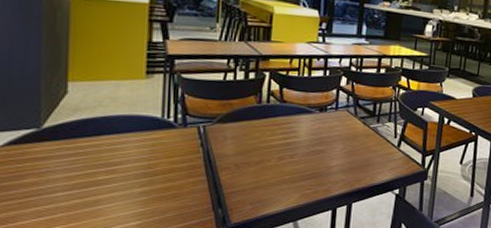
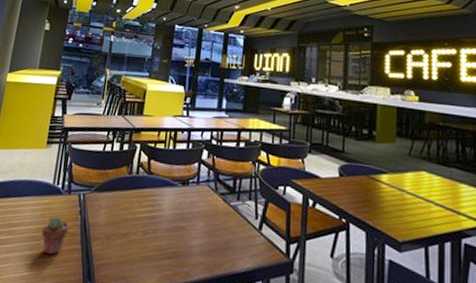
potted succulent: none [154,151,190,190] -> present [41,216,70,255]

